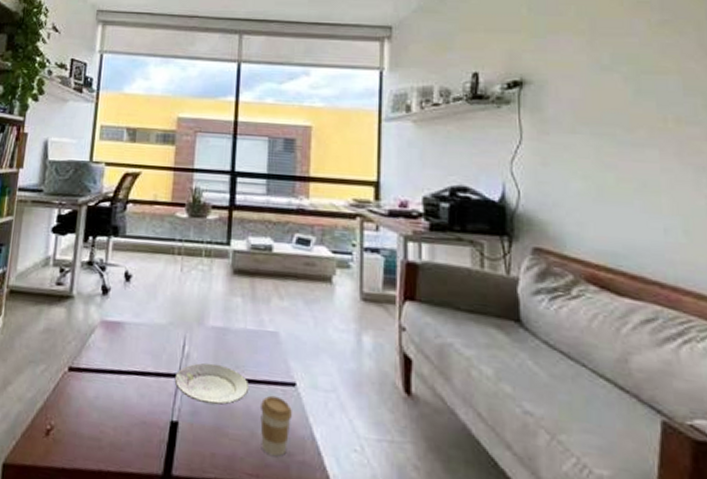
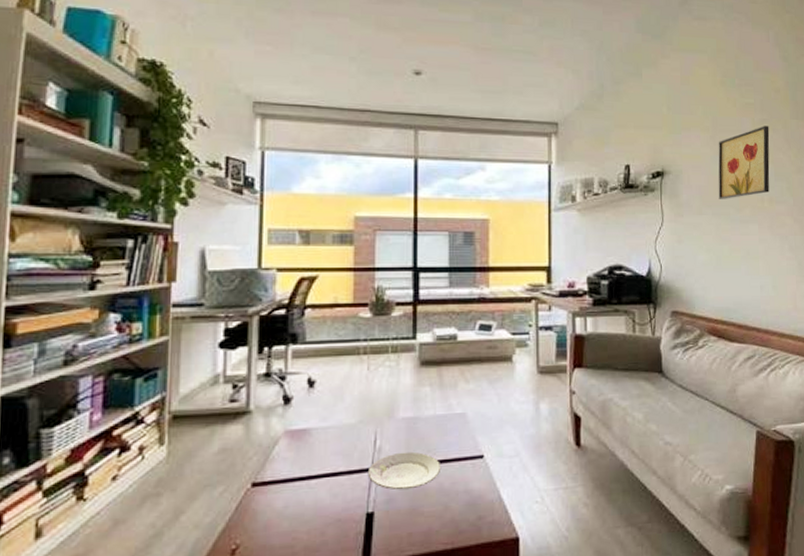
coffee cup: present [260,395,293,456] -> none [453,470,482,522]
wall art: none [598,28,676,117] -> present [718,126,770,199]

